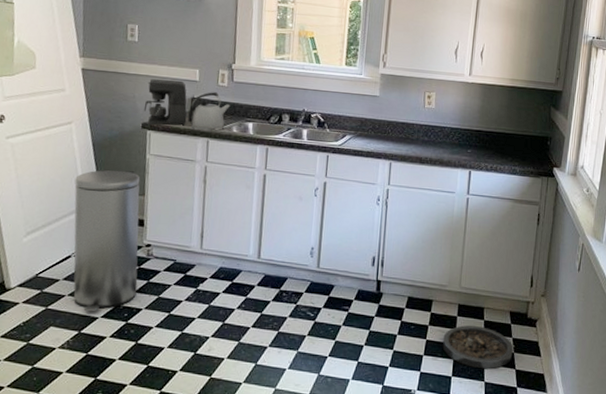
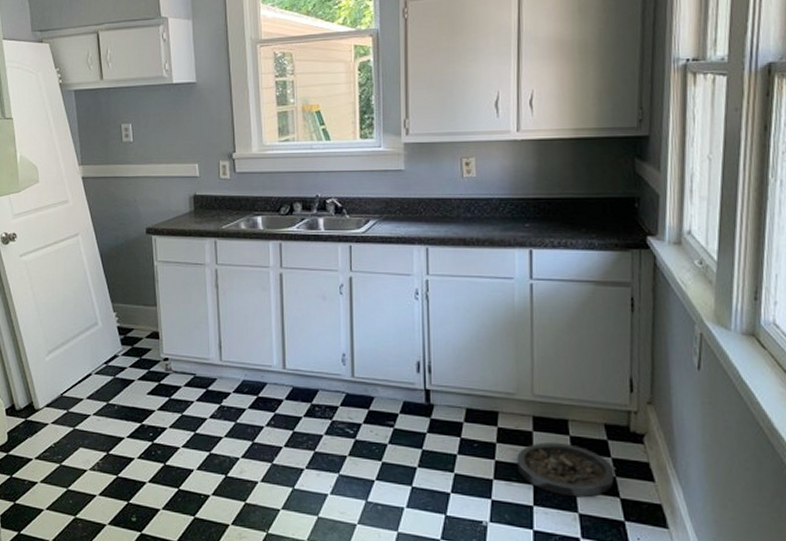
pedal bin: present [73,169,141,312] -> none [87,280,159,432]
coffee maker: present [143,79,187,126] -> none [146,178,191,230]
kettle: present [188,92,231,130] -> none [192,187,236,230]

